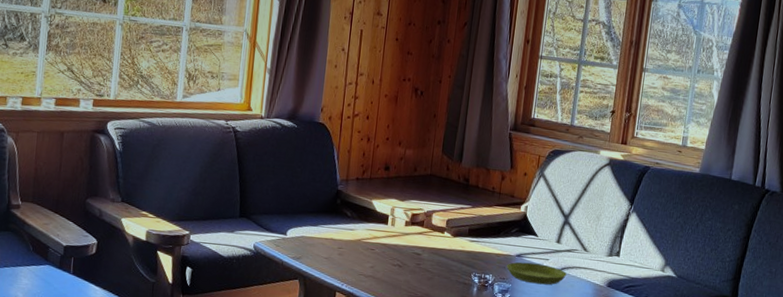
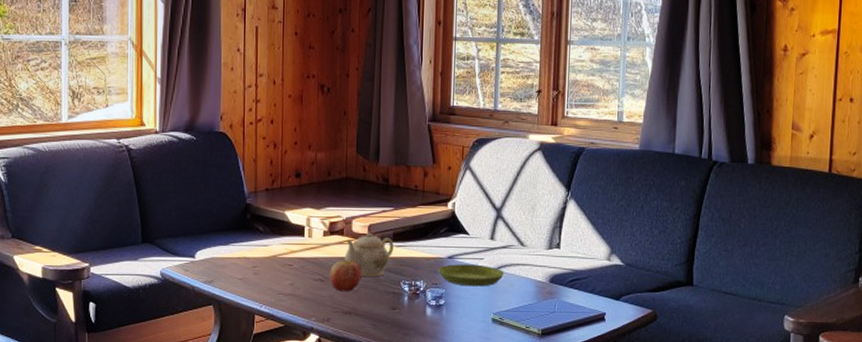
apple: none [407,248,437,279] -> present [330,258,362,292]
teapot: none [422,226,469,268] -> present [344,232,394,277]

